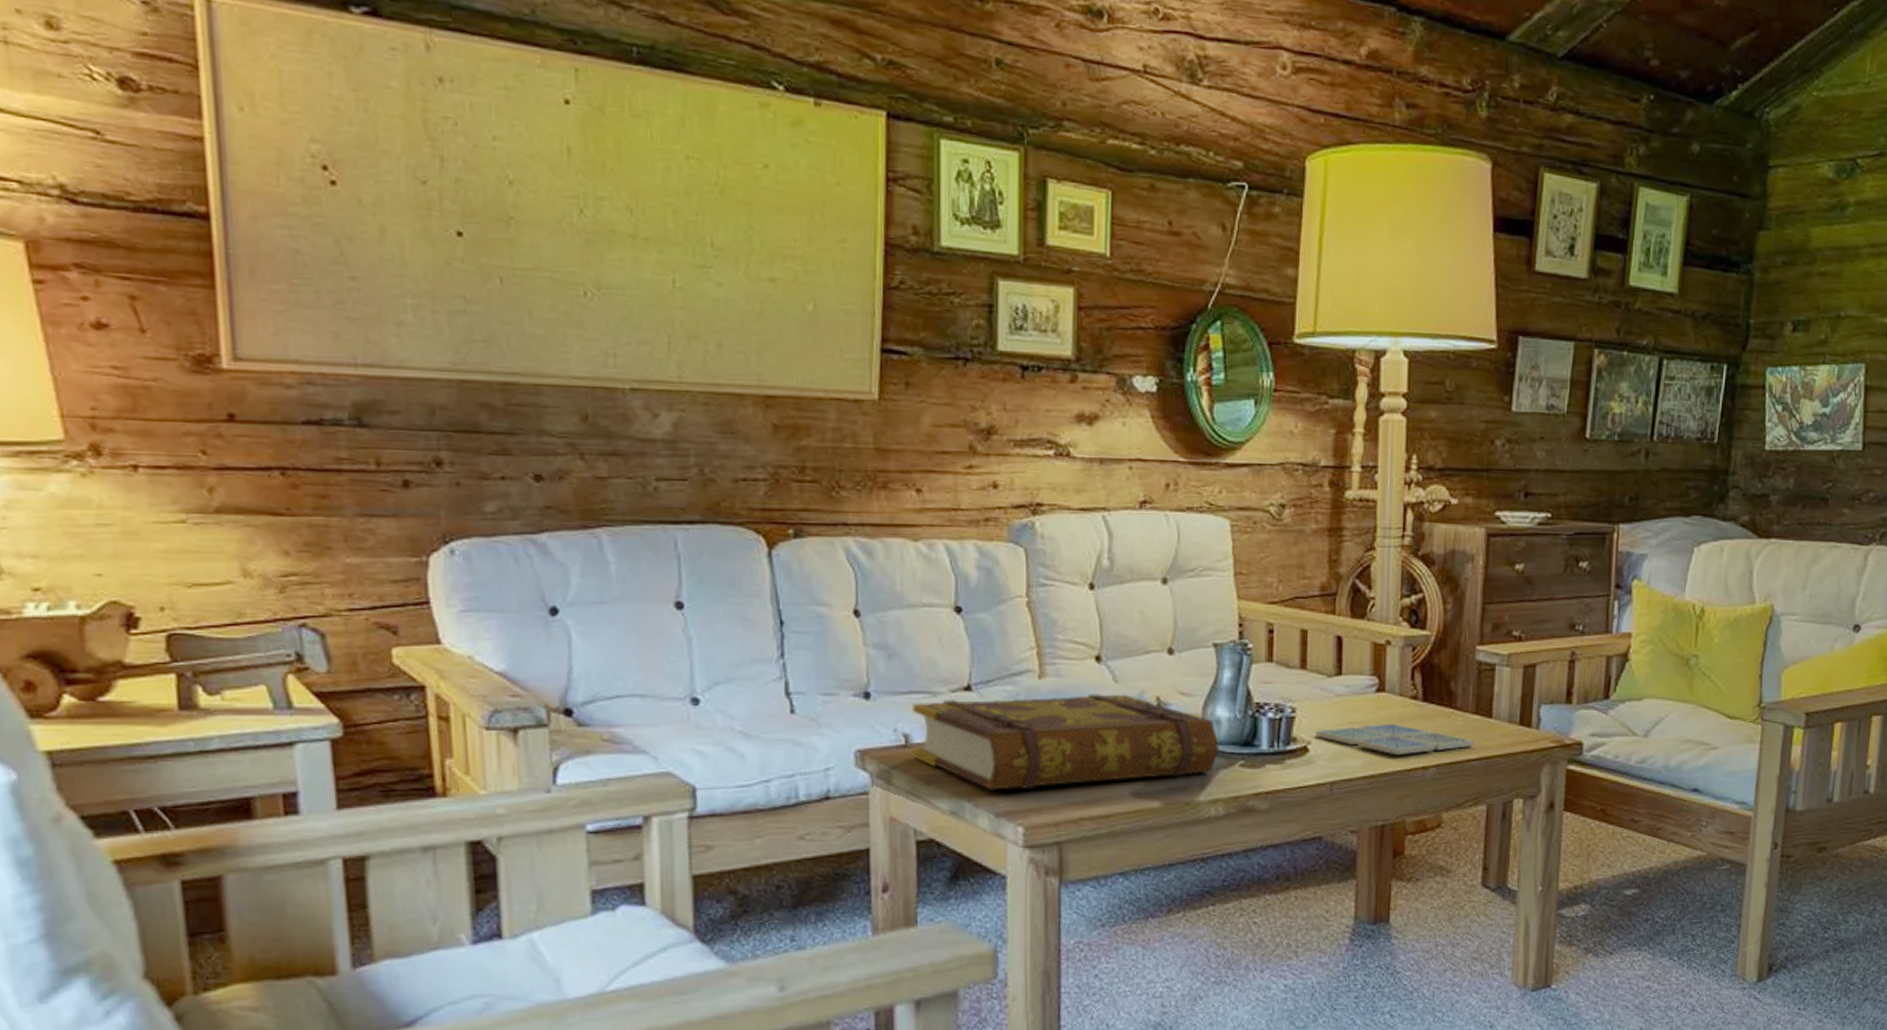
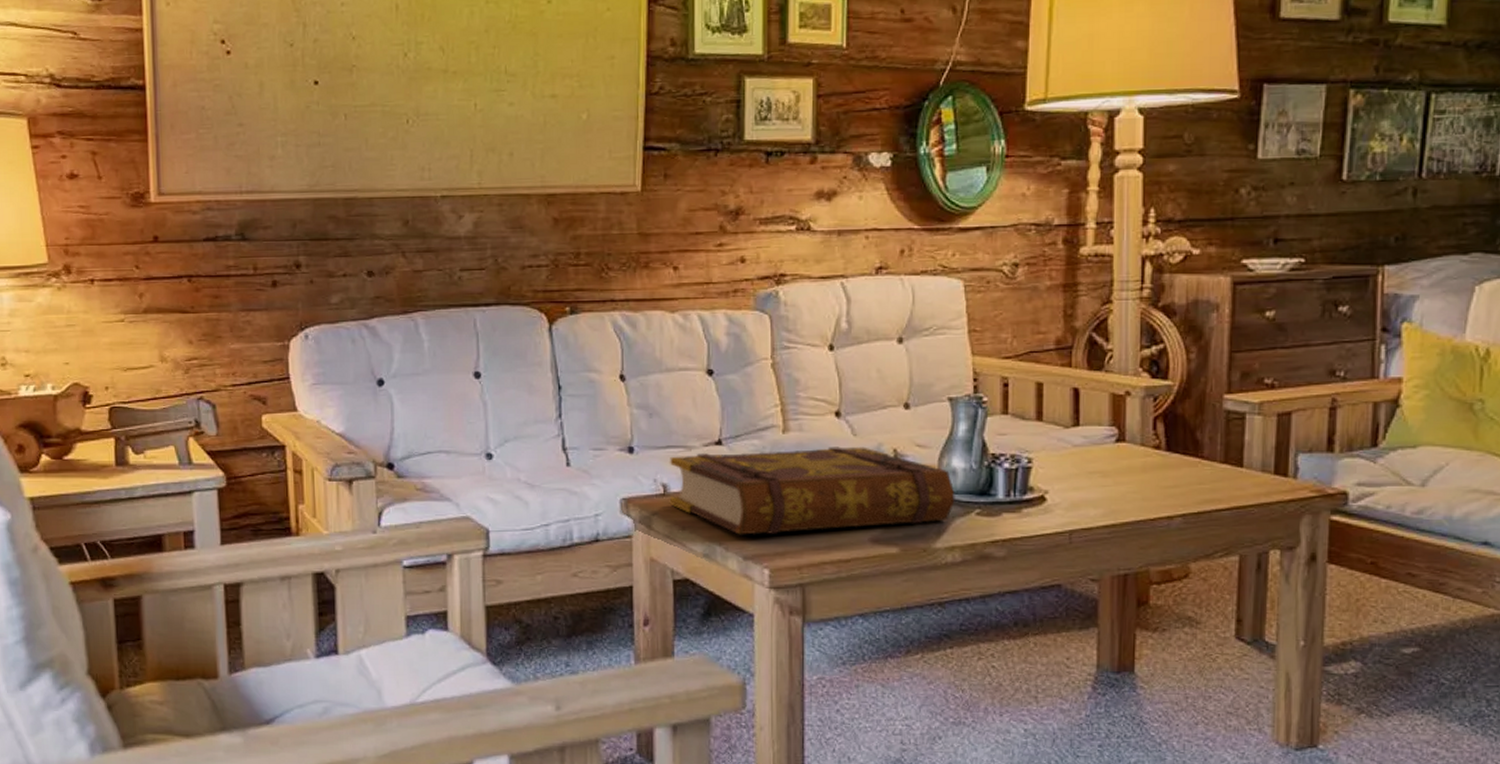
drink coaster: present [1316,723,1474,756] -> none [1053,473,1223,505]

